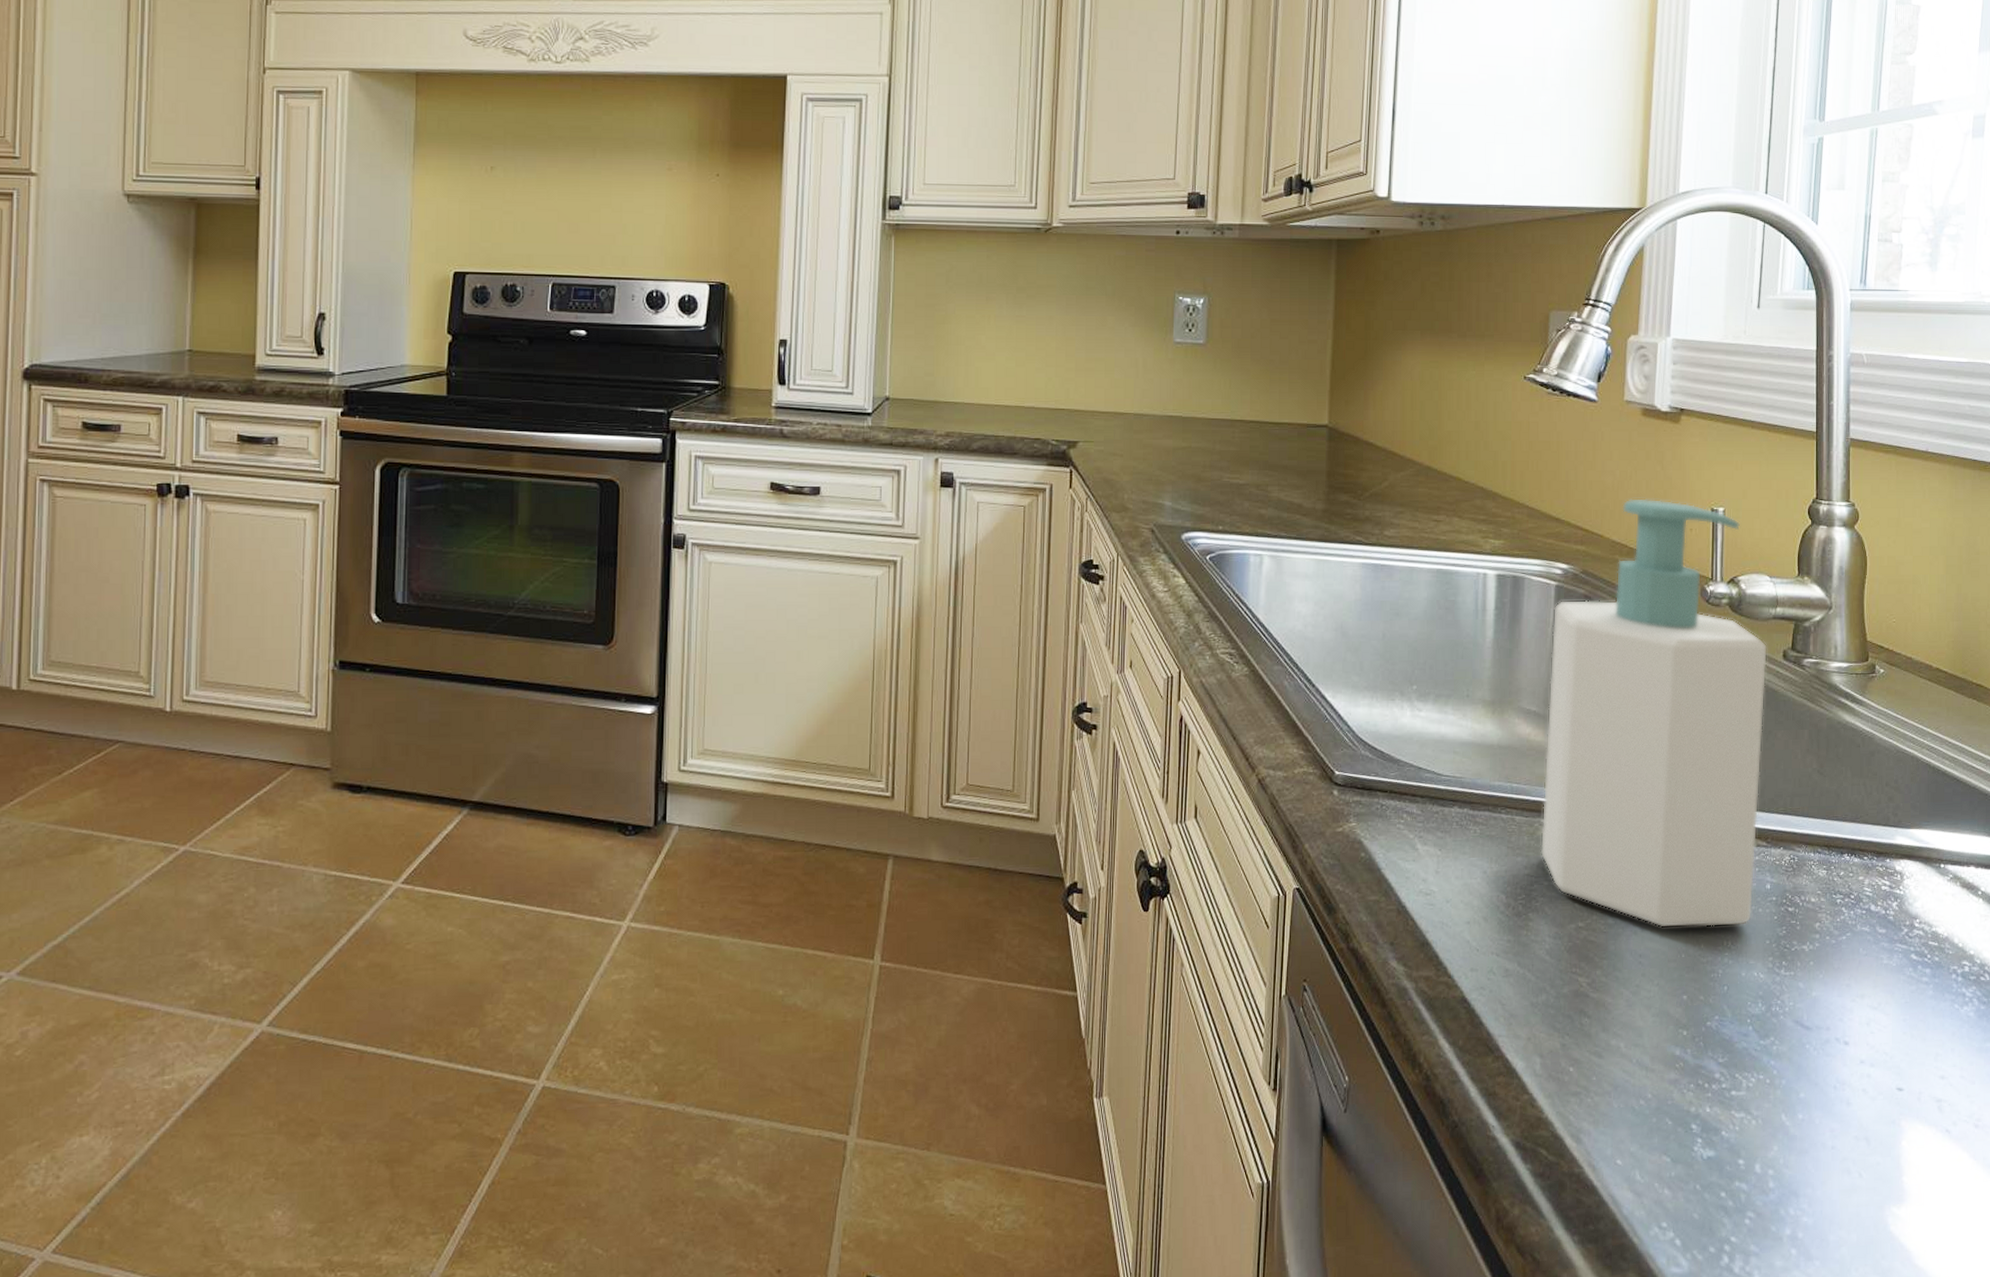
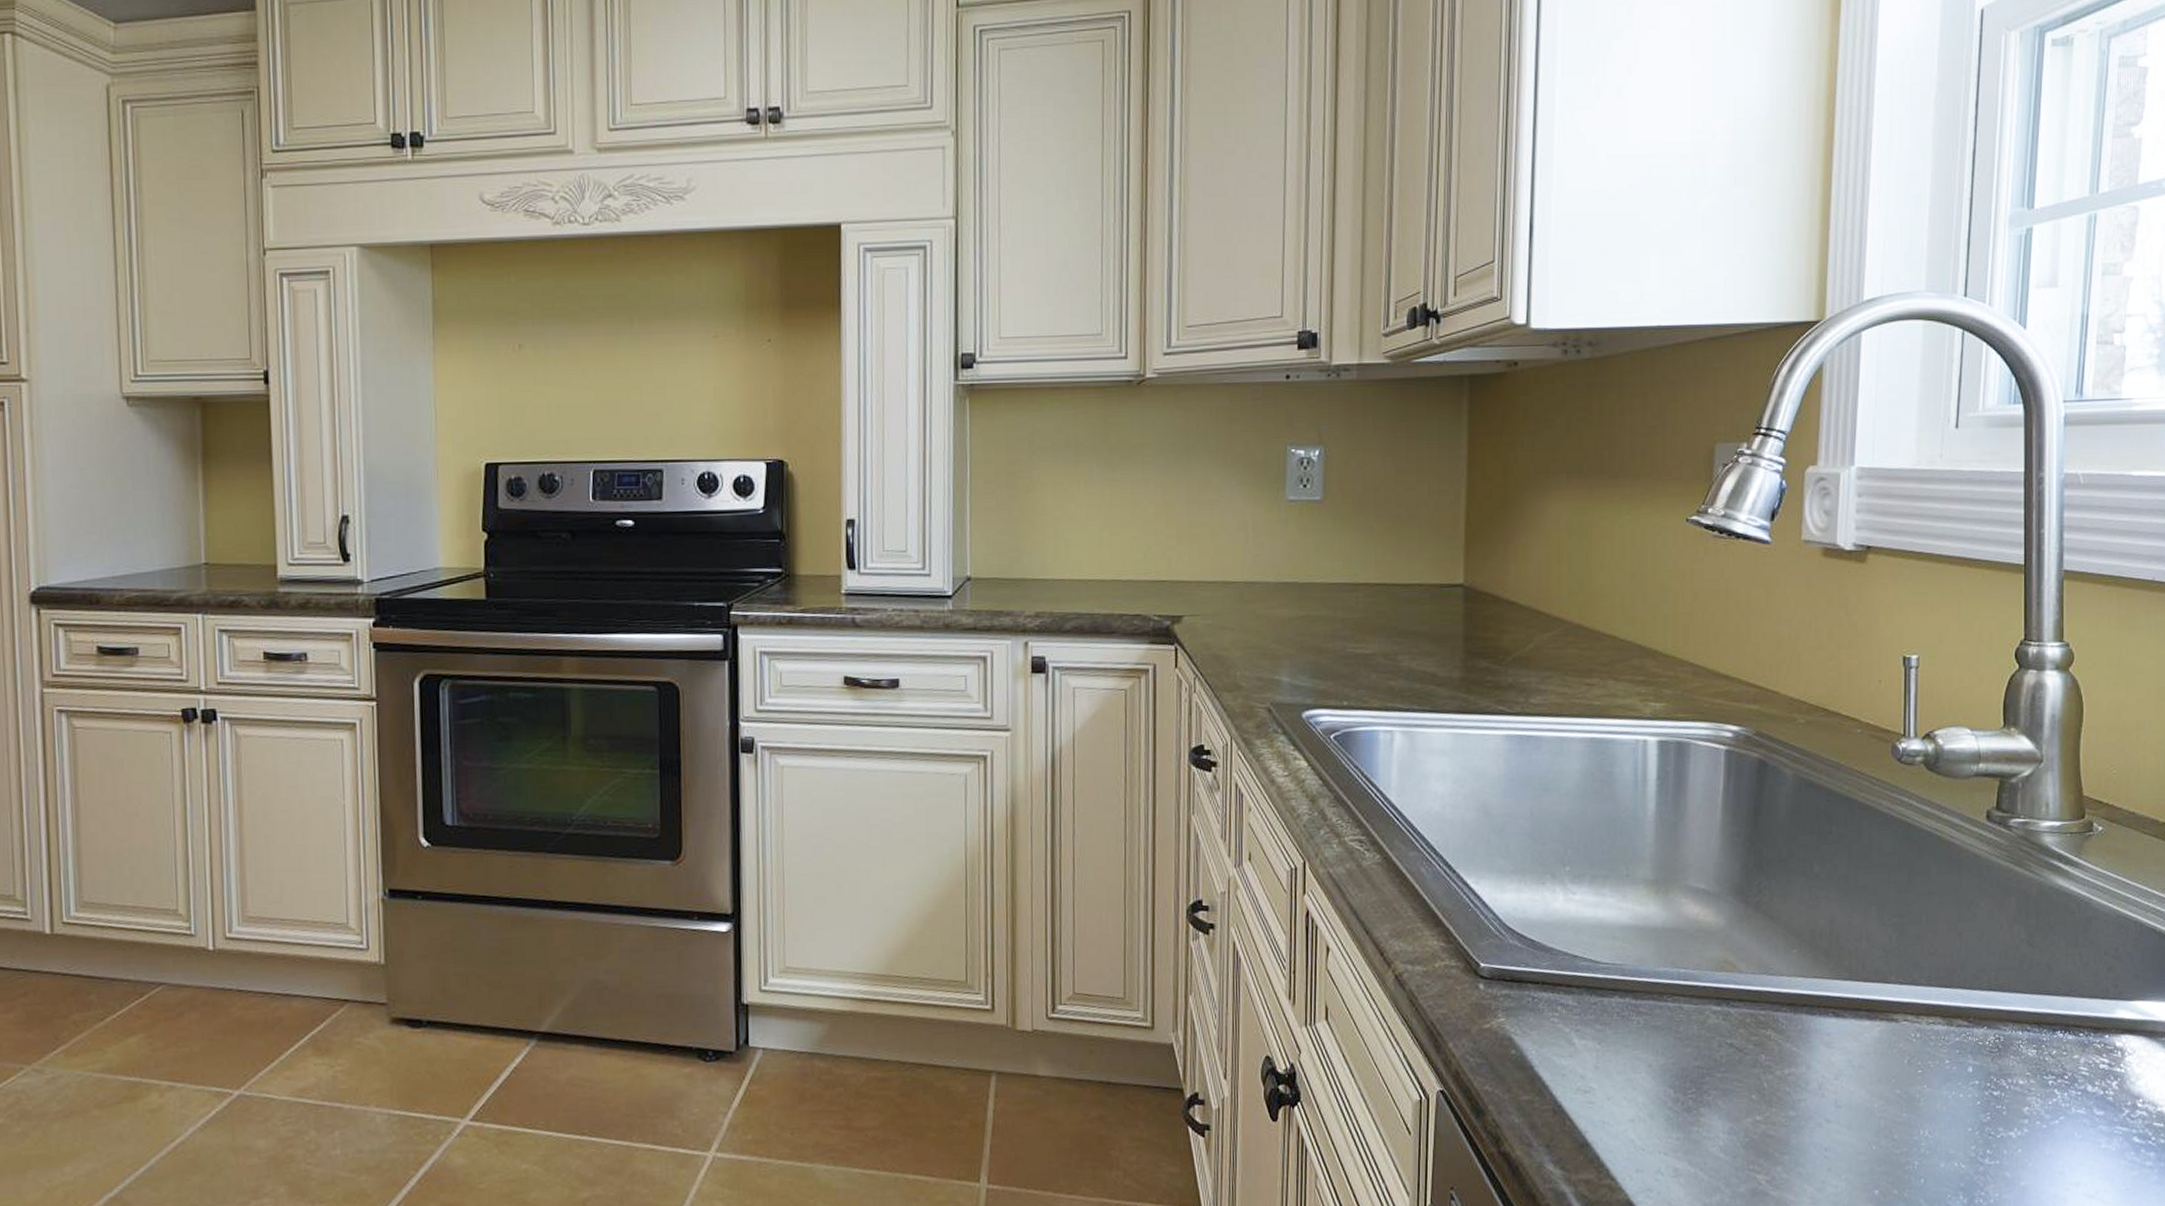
soap bottle: present [1540,498,1768,928] -> none [1712,648,1969,1119]

